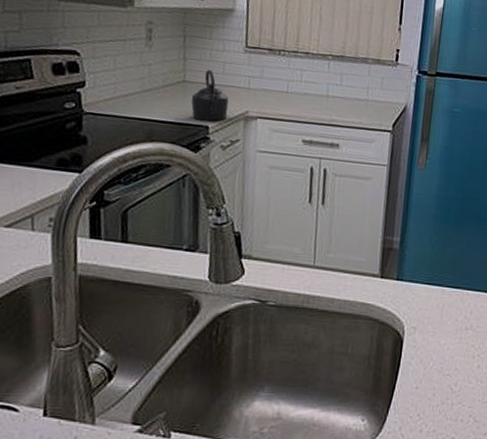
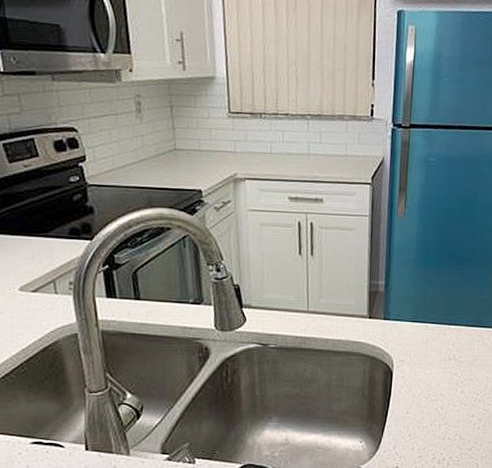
kettle: present [191,69,229,122] -> none [183,136,218,185]

